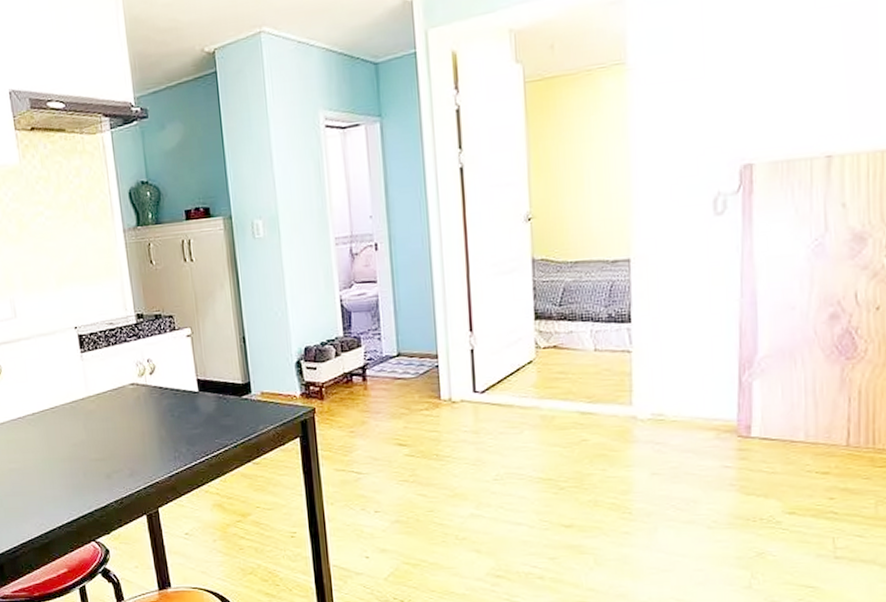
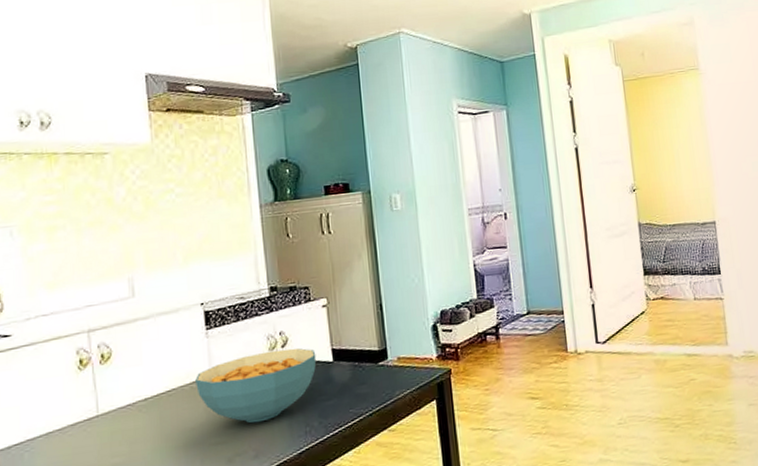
cereal bowl: none [74,376,183,445] -> present [195,348,317,424]

